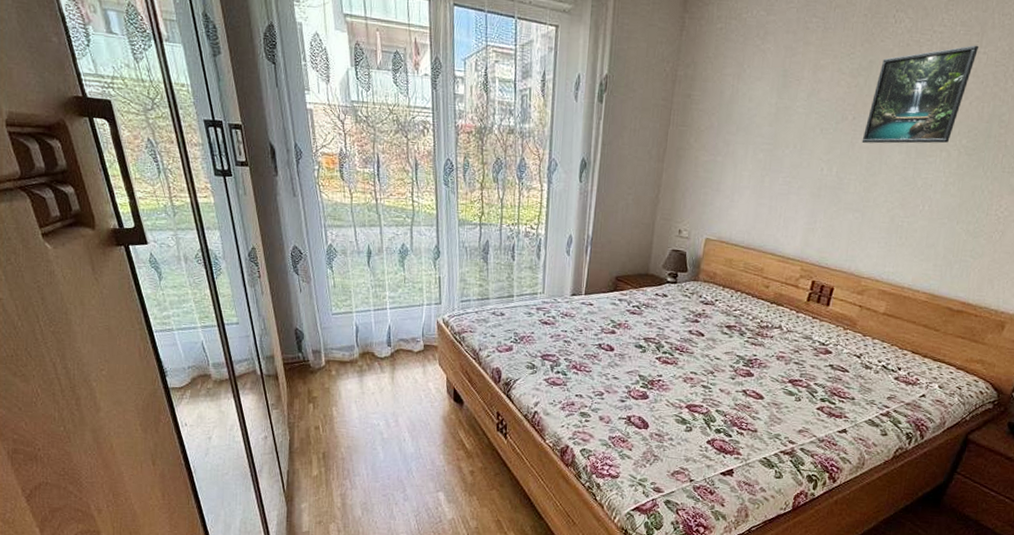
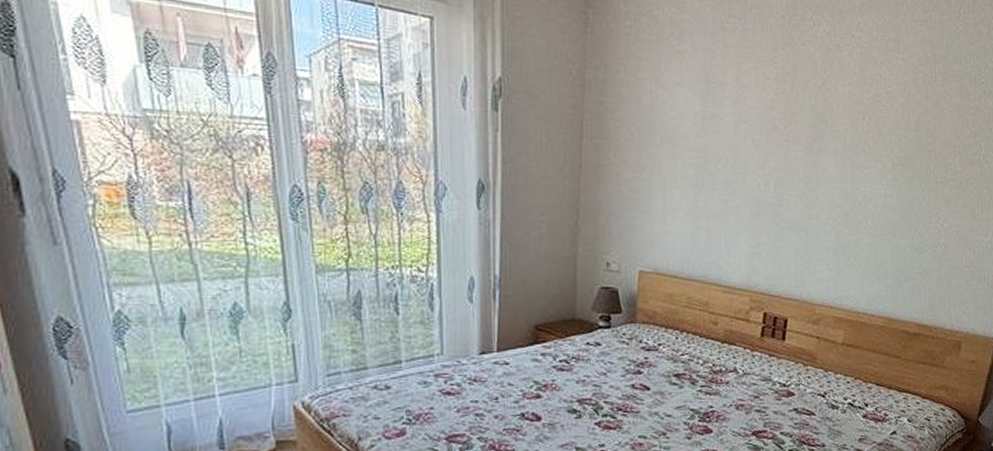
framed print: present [861,45,980,144] -> none [796,51,897,155]

